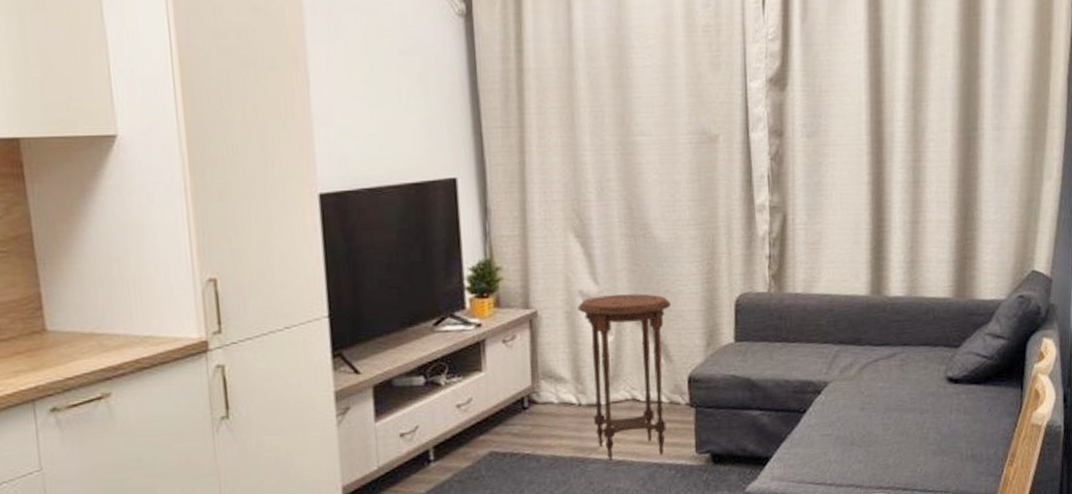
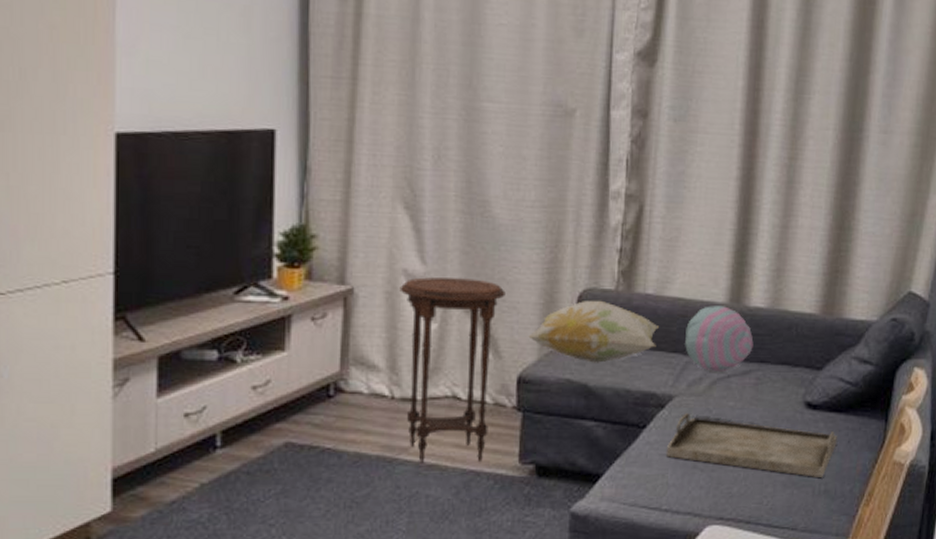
decorative pillow: none [694,302,809,359] -> present [528,300,659,363]
serving tray: none [825,396,980,445] -> present [665,413,838,479]
cushion: none [834,298,896,358] -> present [685,306,754,372]

